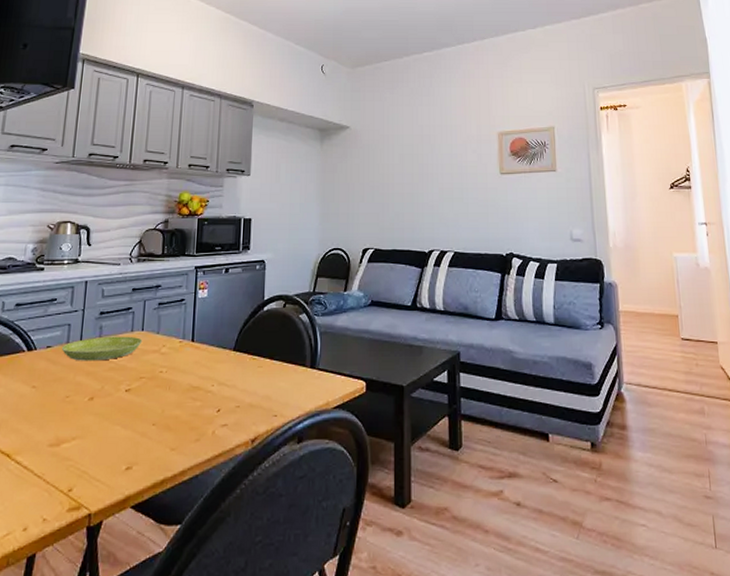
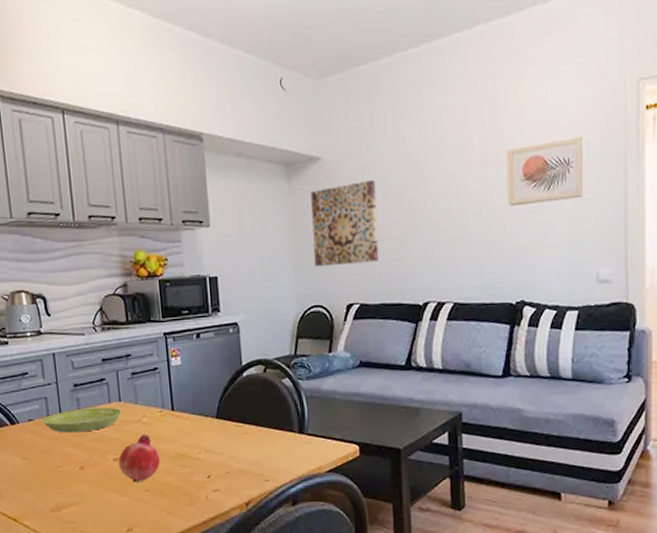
fruit: none [130,364,173,415] -> present [119,434,160,483]
wall art: none [338,146,393,215] -> present [311,179,379,267]

